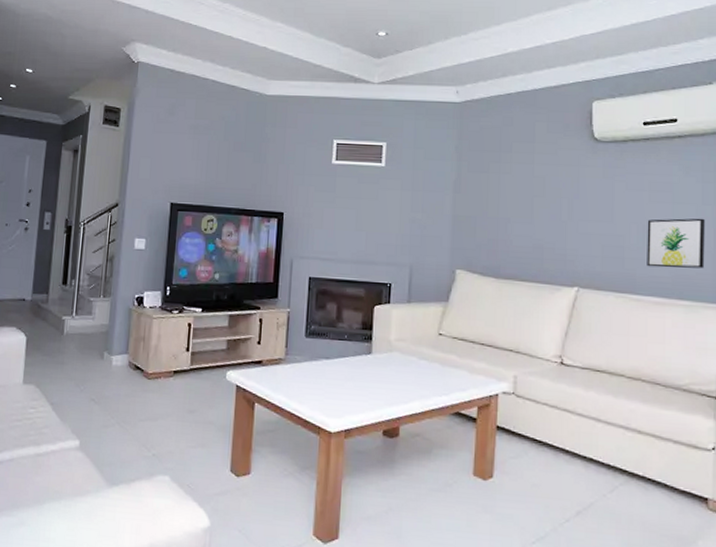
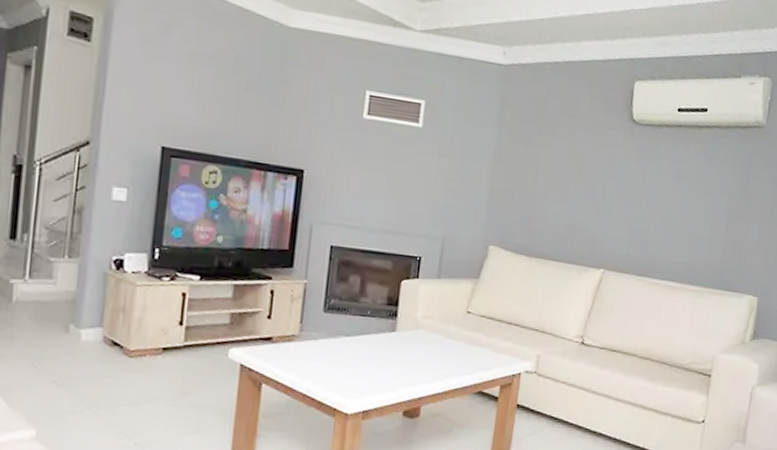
wall art: present [647,218,705,269] -> none [666,206,720,256]

